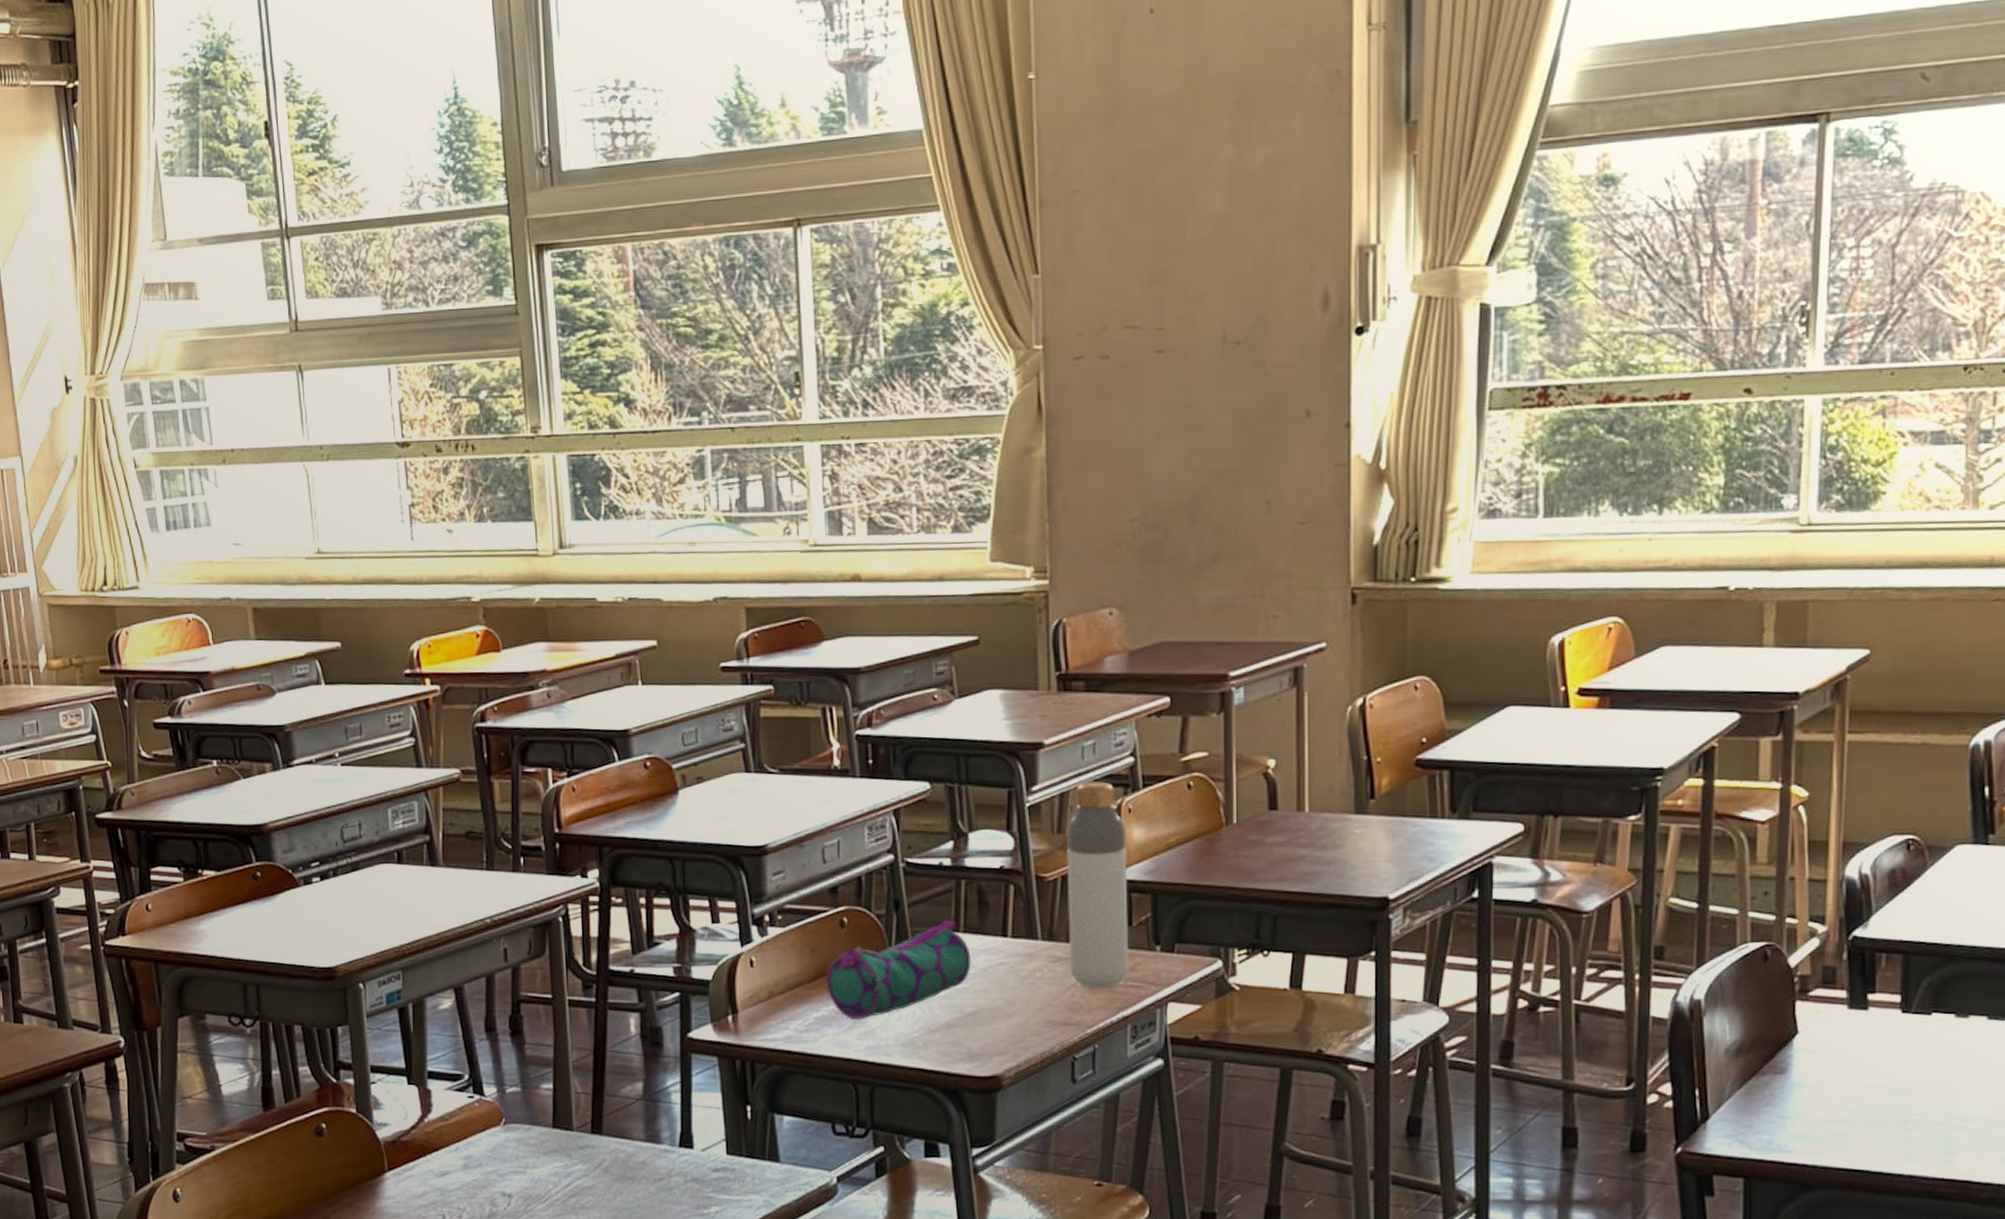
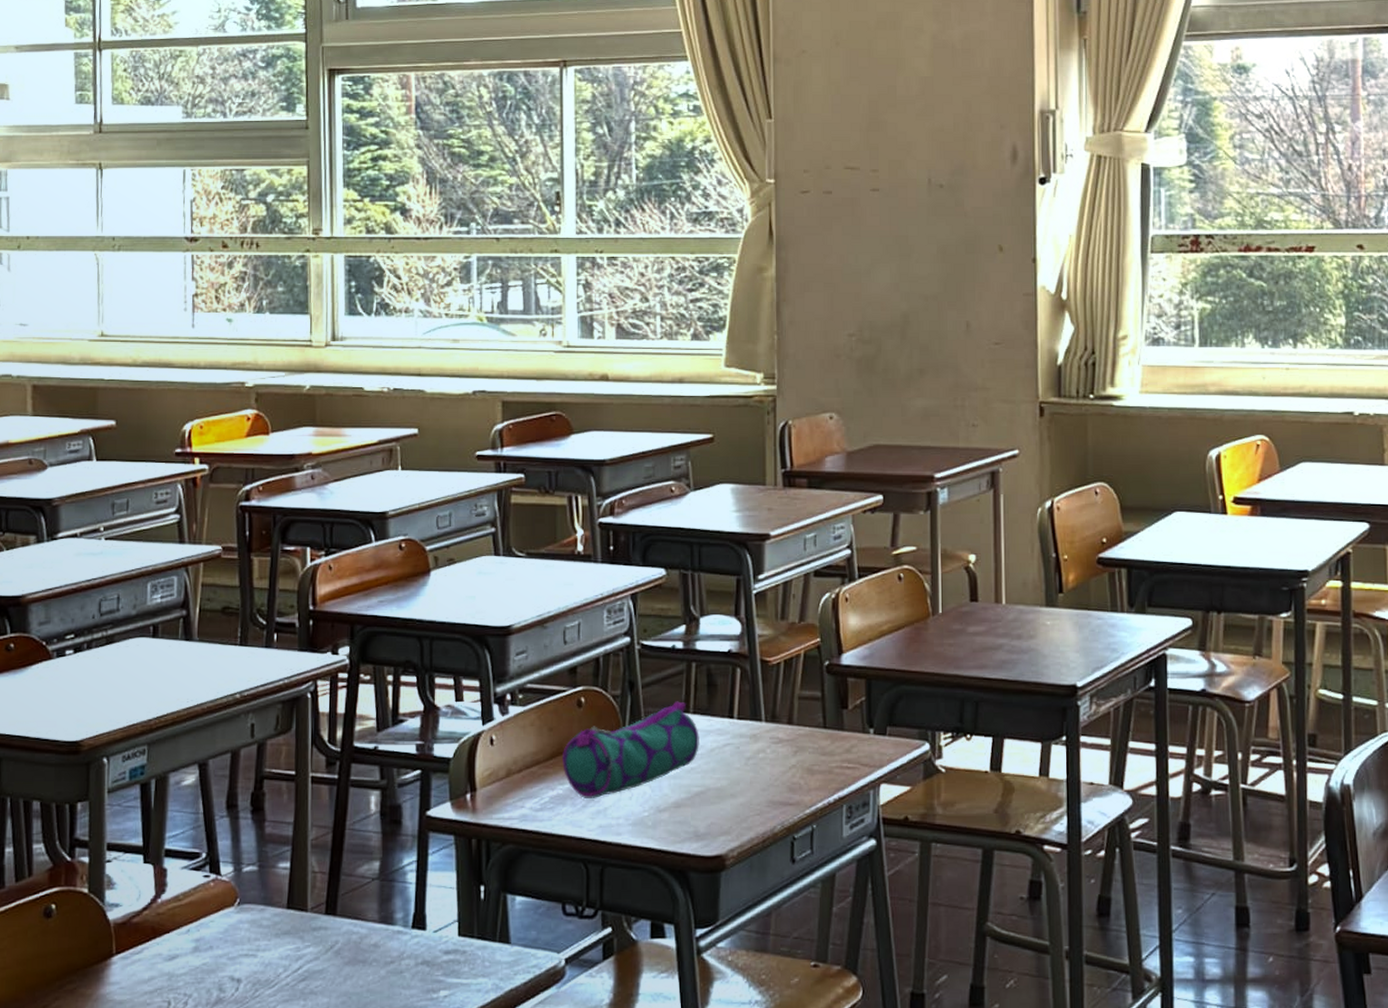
bottle: present [1066,781,1129,988] -> none [789,571,845,769]

